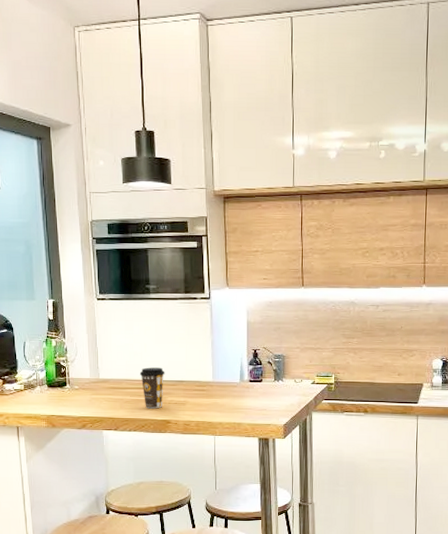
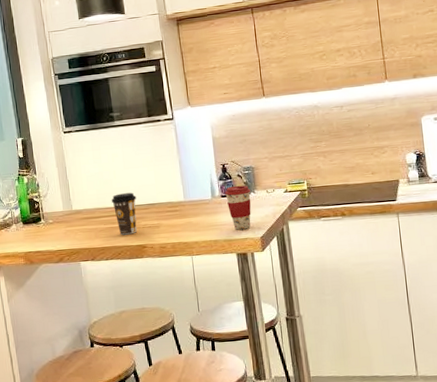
coffee cup: none [254,372,280,415] -> present [225,185,251,230]

